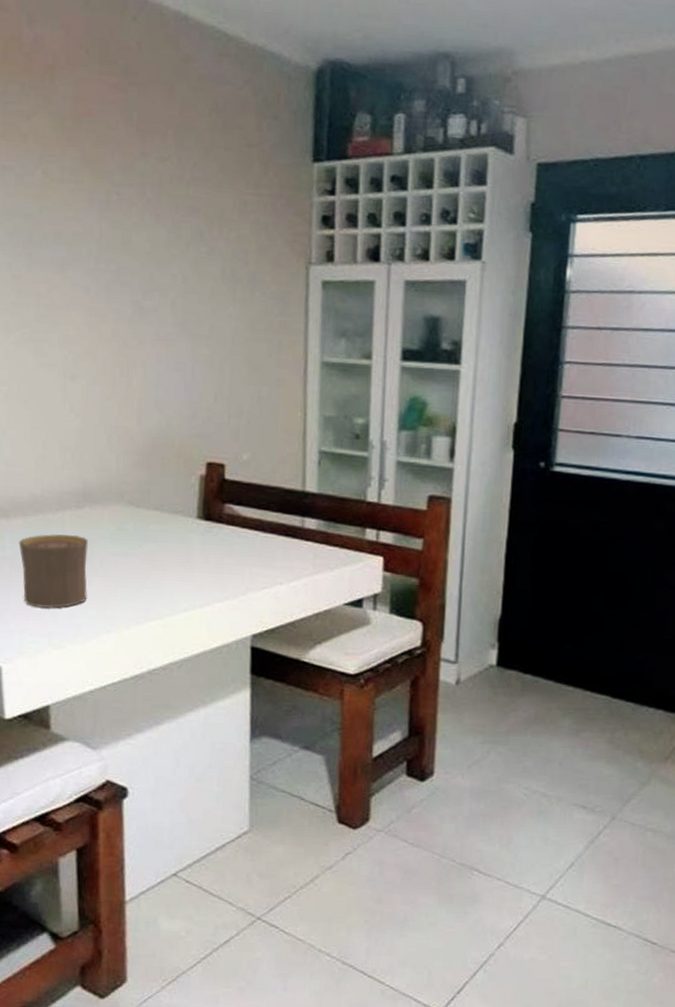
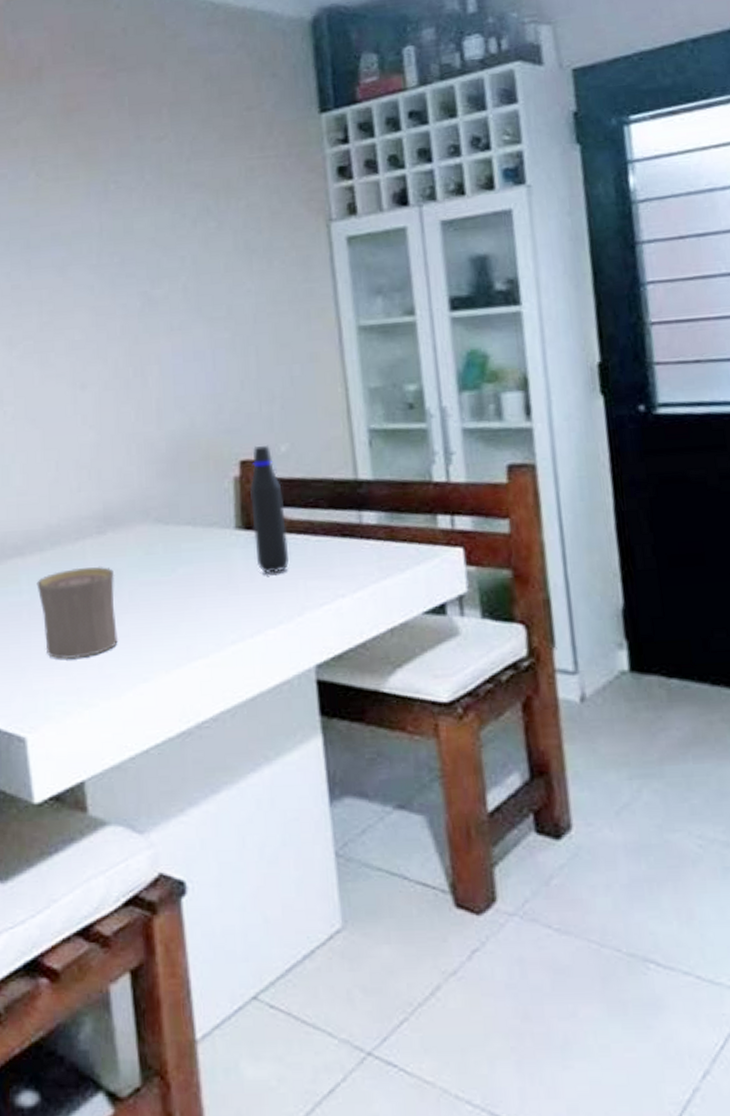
water bottle: none [212,452,241,559] -> present [249,444,290,575]

